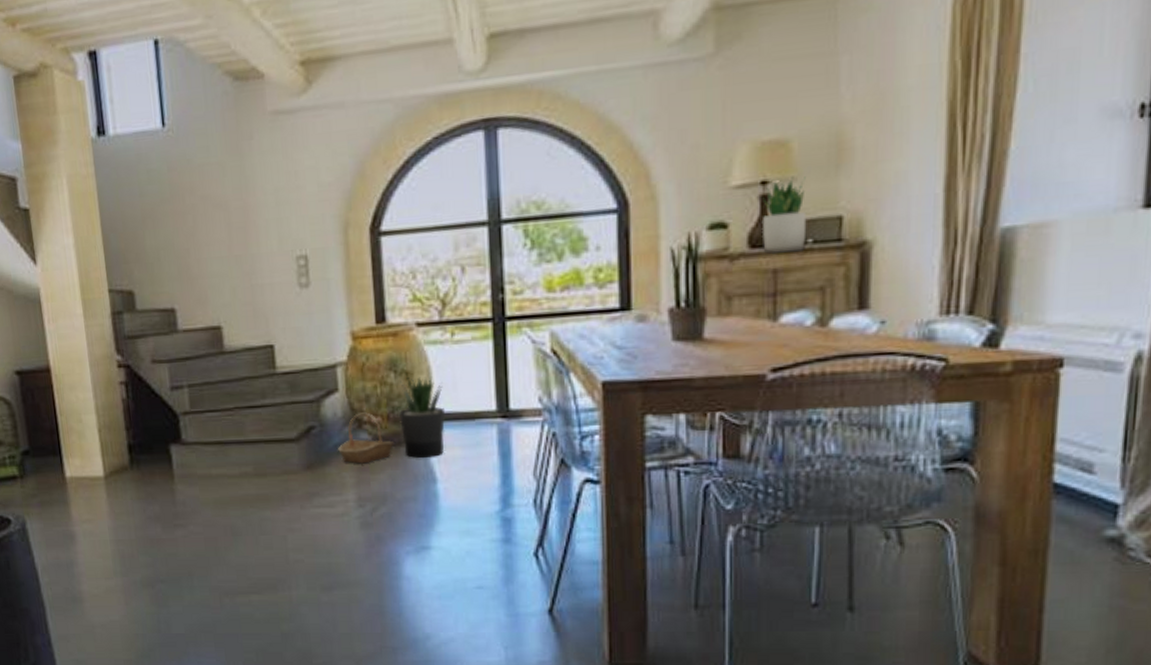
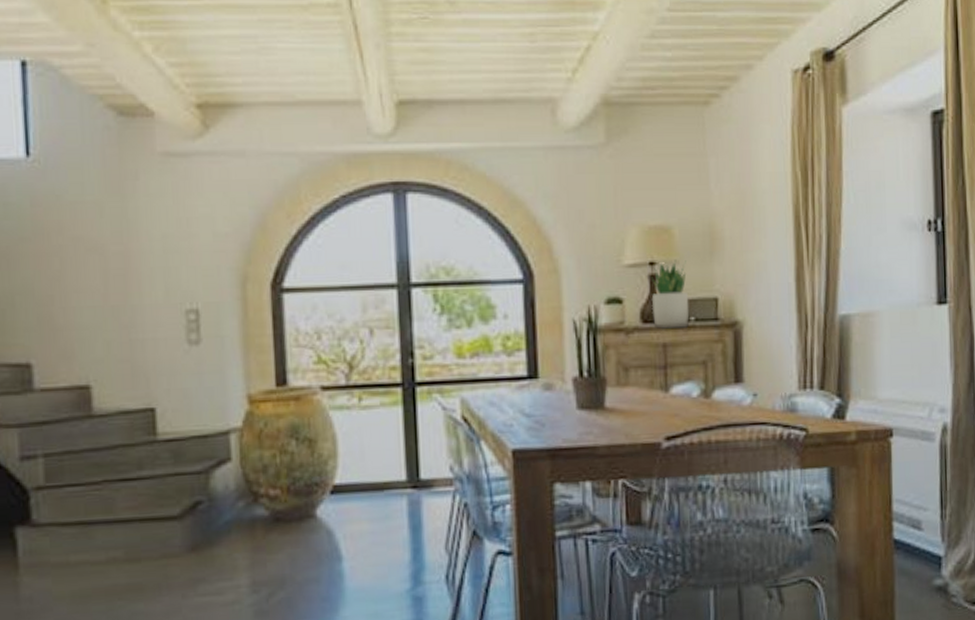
basket: present [338,412,395,464] -> none [229,484,295,543]
planter: present [399,372,446,458] -> none [301,440,352,534]

